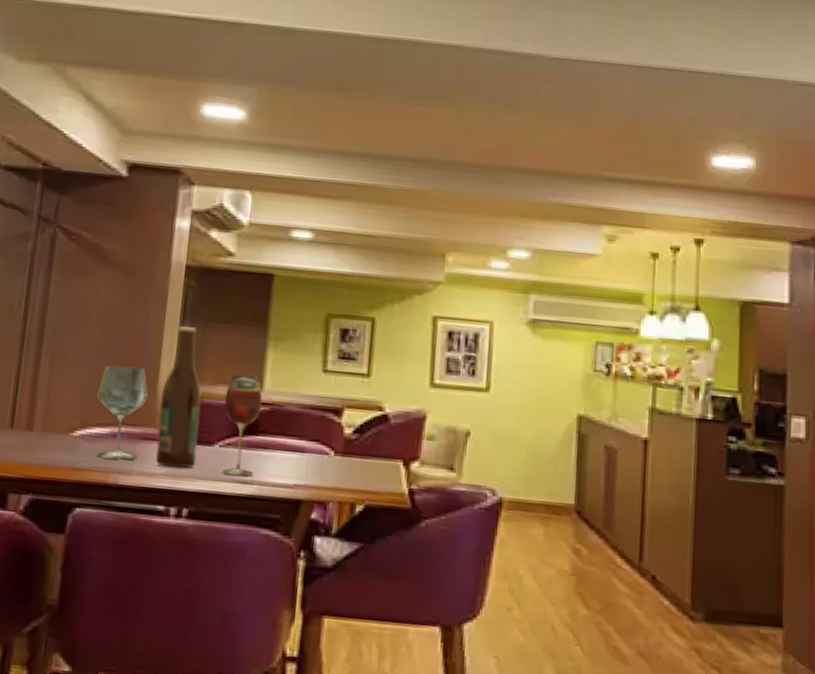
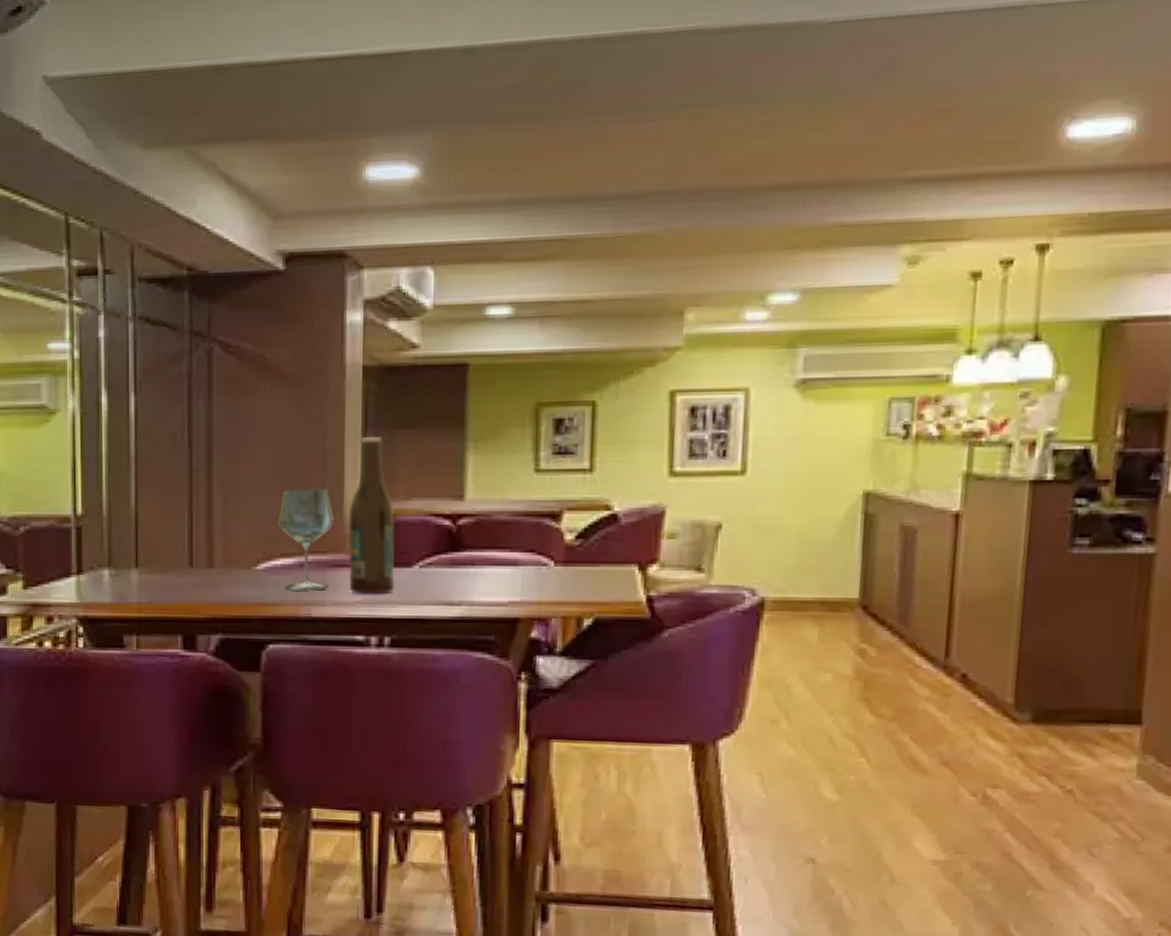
wineglass: present [222,374,263,477] -> none [421,485,466,597]

